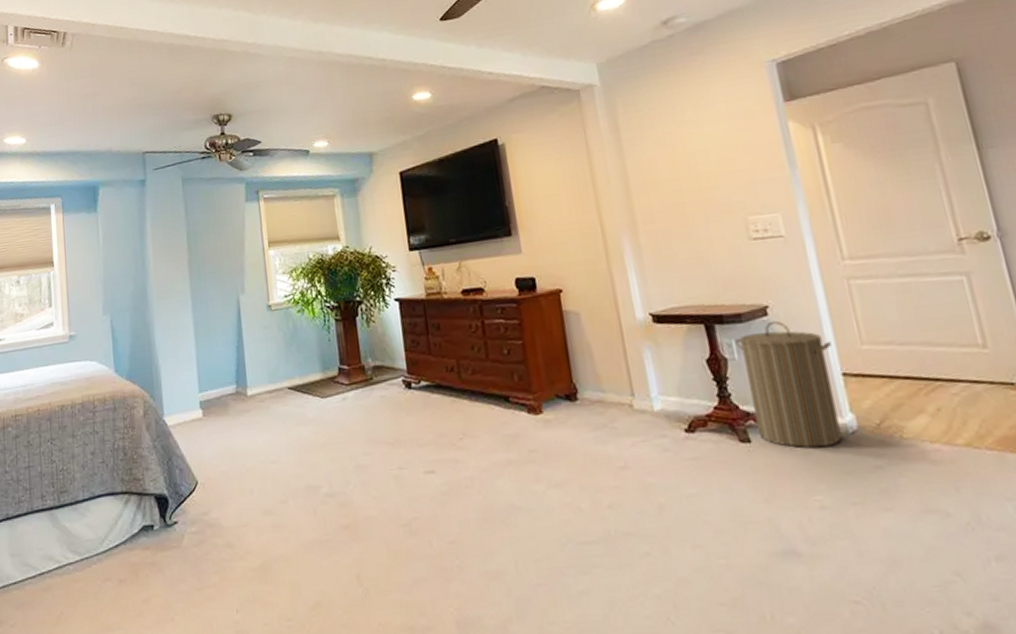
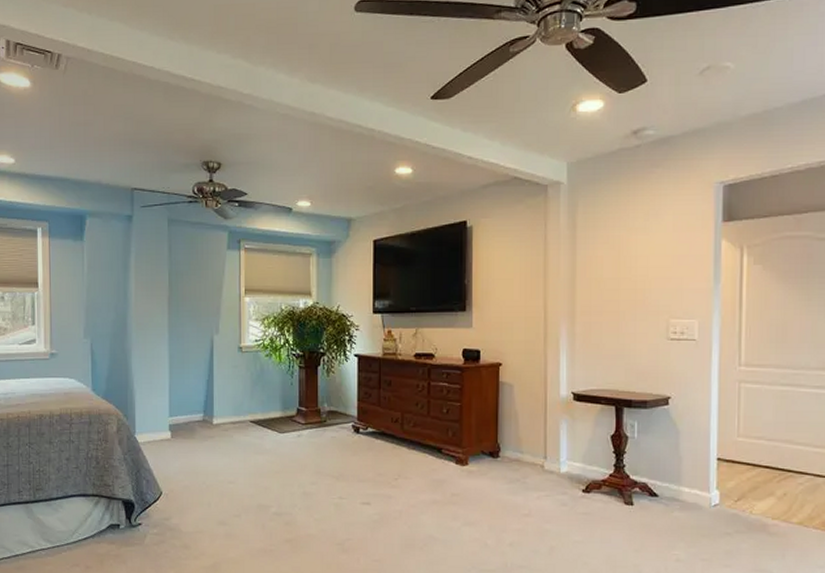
laundry hamper: present [735,320,842,449] -> none [638,409,714,515]

